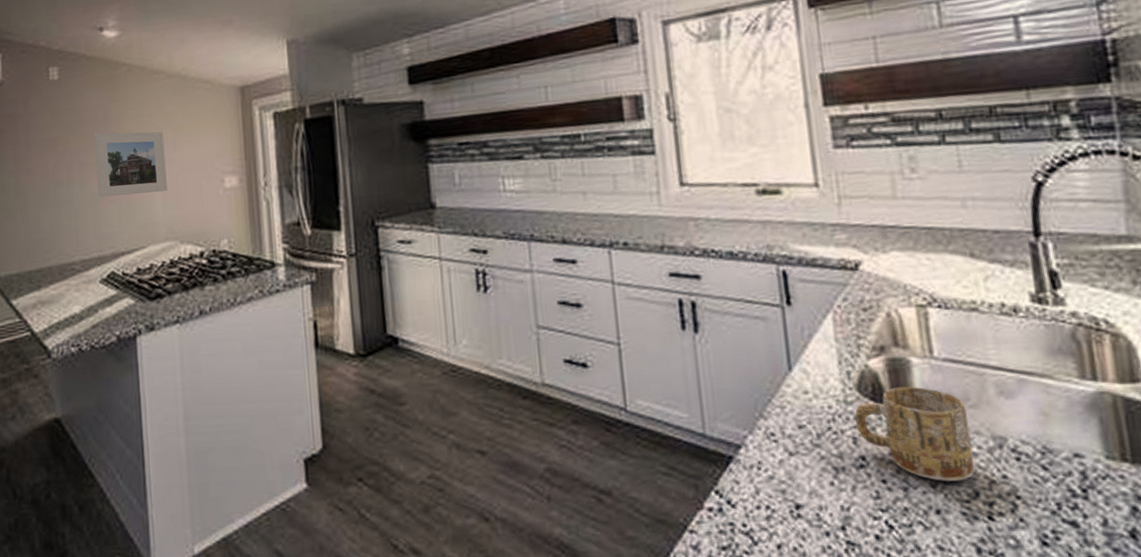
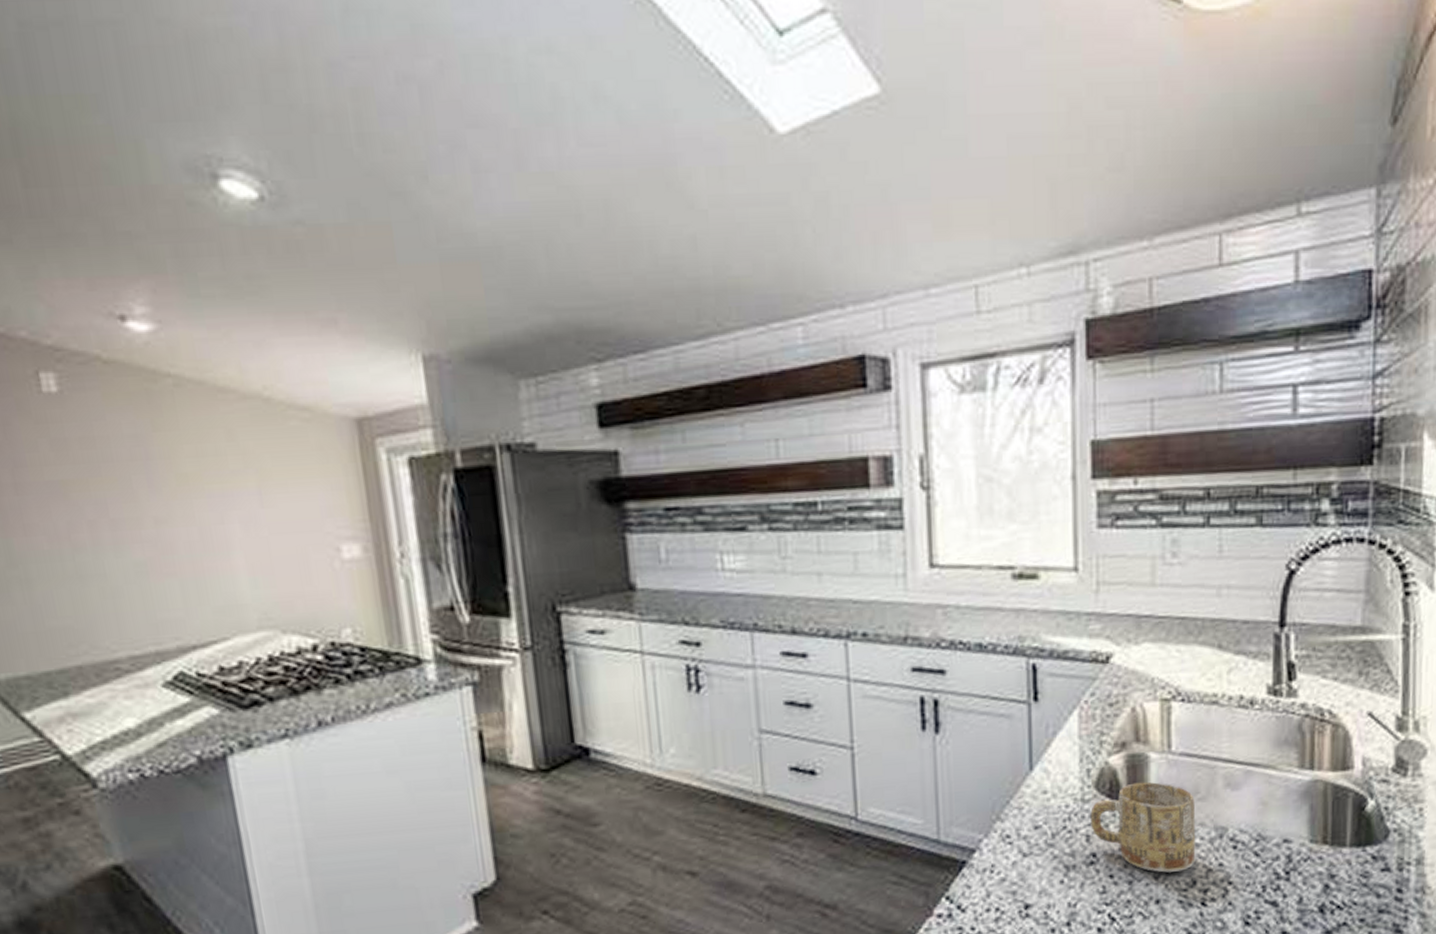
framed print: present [94,132,167,197] -> none [130,476,255,568]

